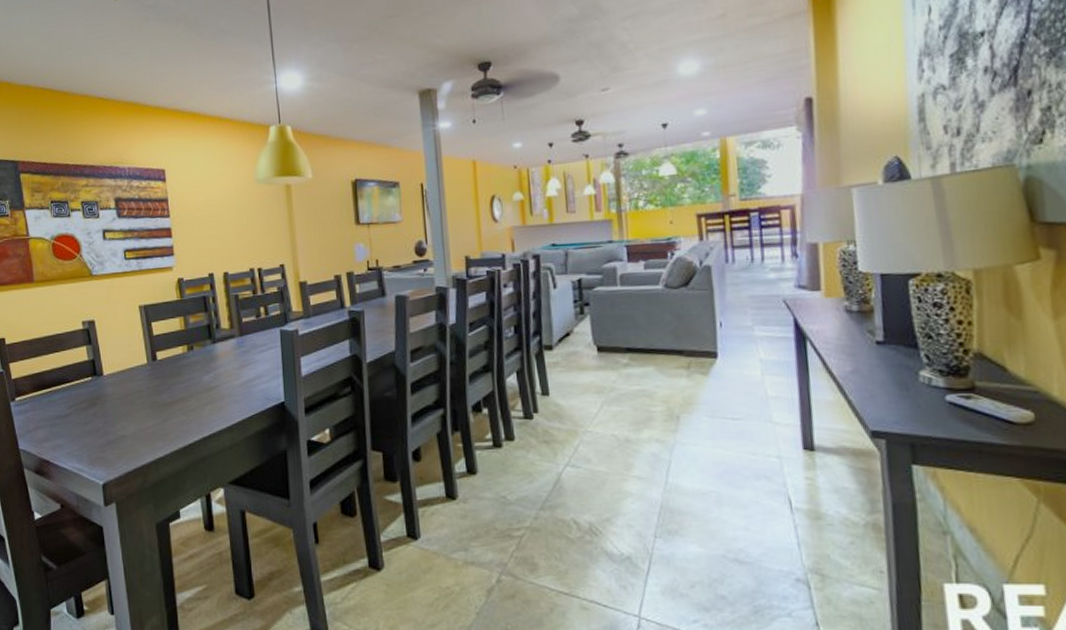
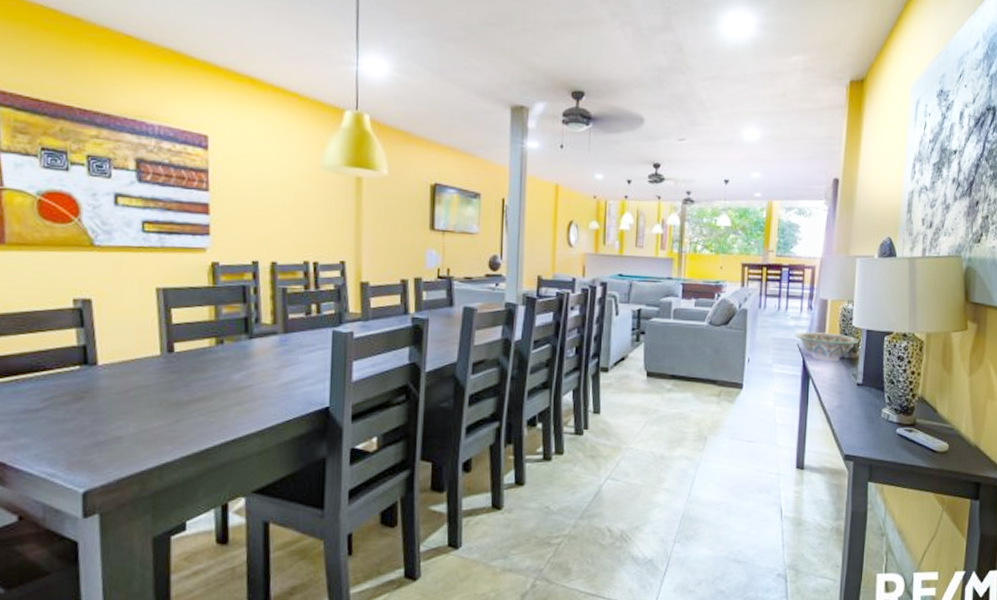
decorative bowl: none [780,282,872,318] -> present [796,332,860,362]

